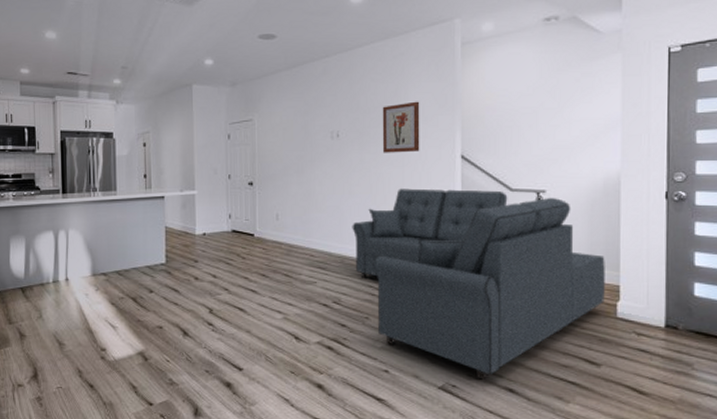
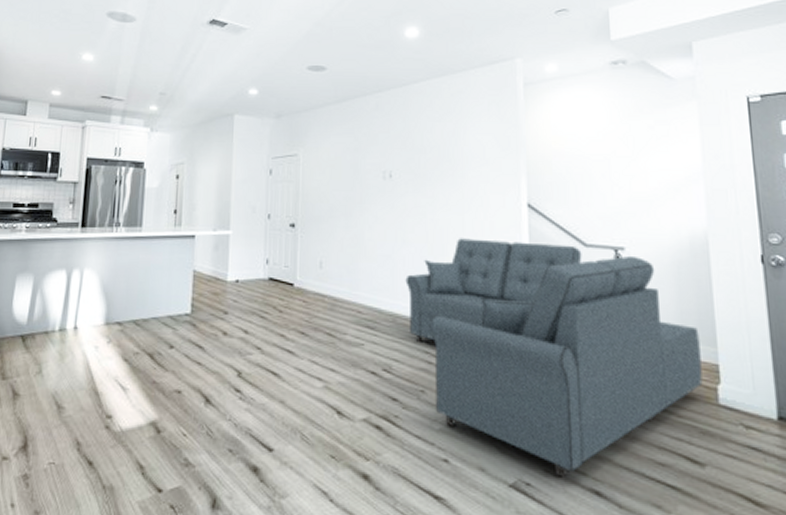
wall art: present [382,101,420,153] -> none [439,142,482,198]

